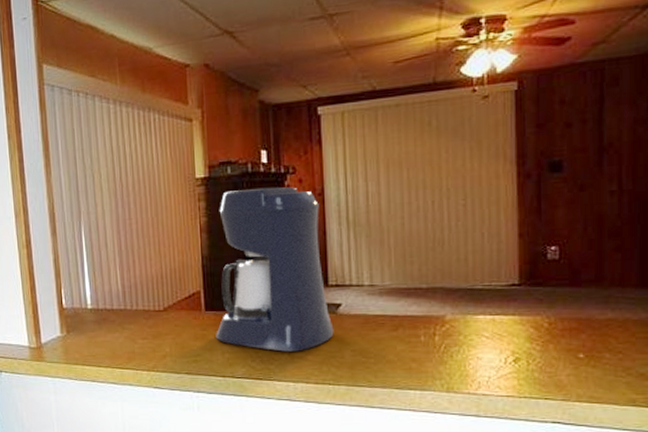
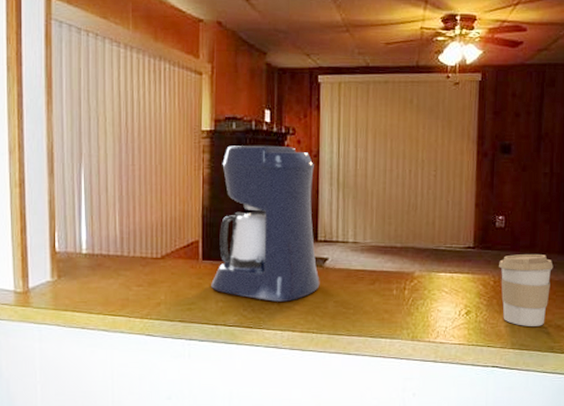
coffee cup: none [554,288,630,375] -> present [499,253,553,326]

